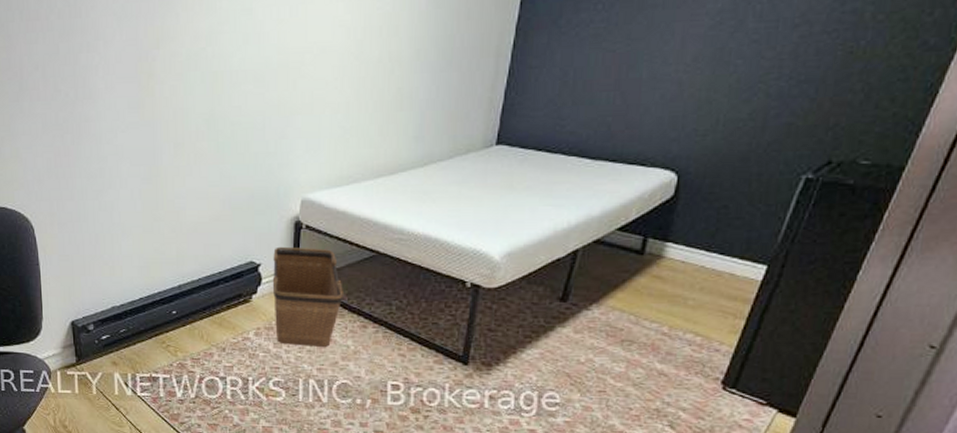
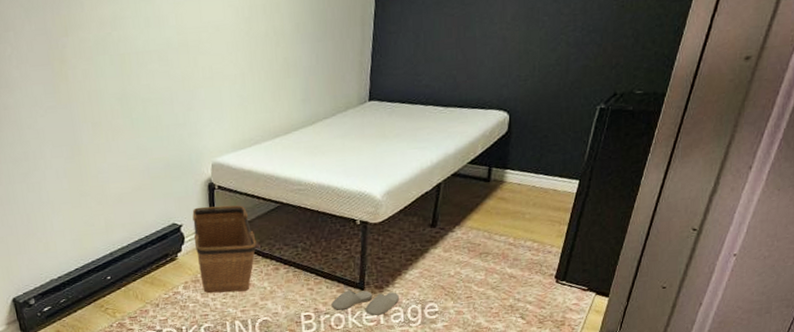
slippers: none [425,362,512,397] -> present [331,290,400,316]

